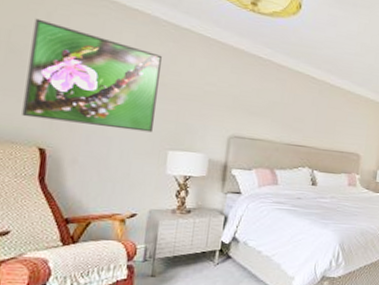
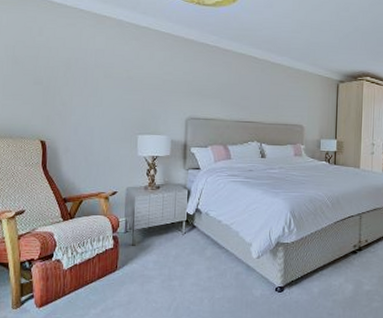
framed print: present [22,18,162,133] -> none [27,34,127,121]

